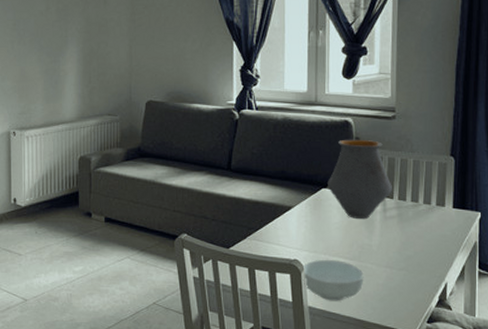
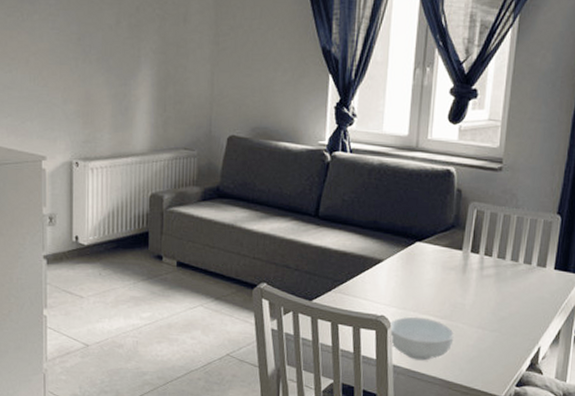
vase: present [328,139,392,219] -> none [423,190,492,276]

